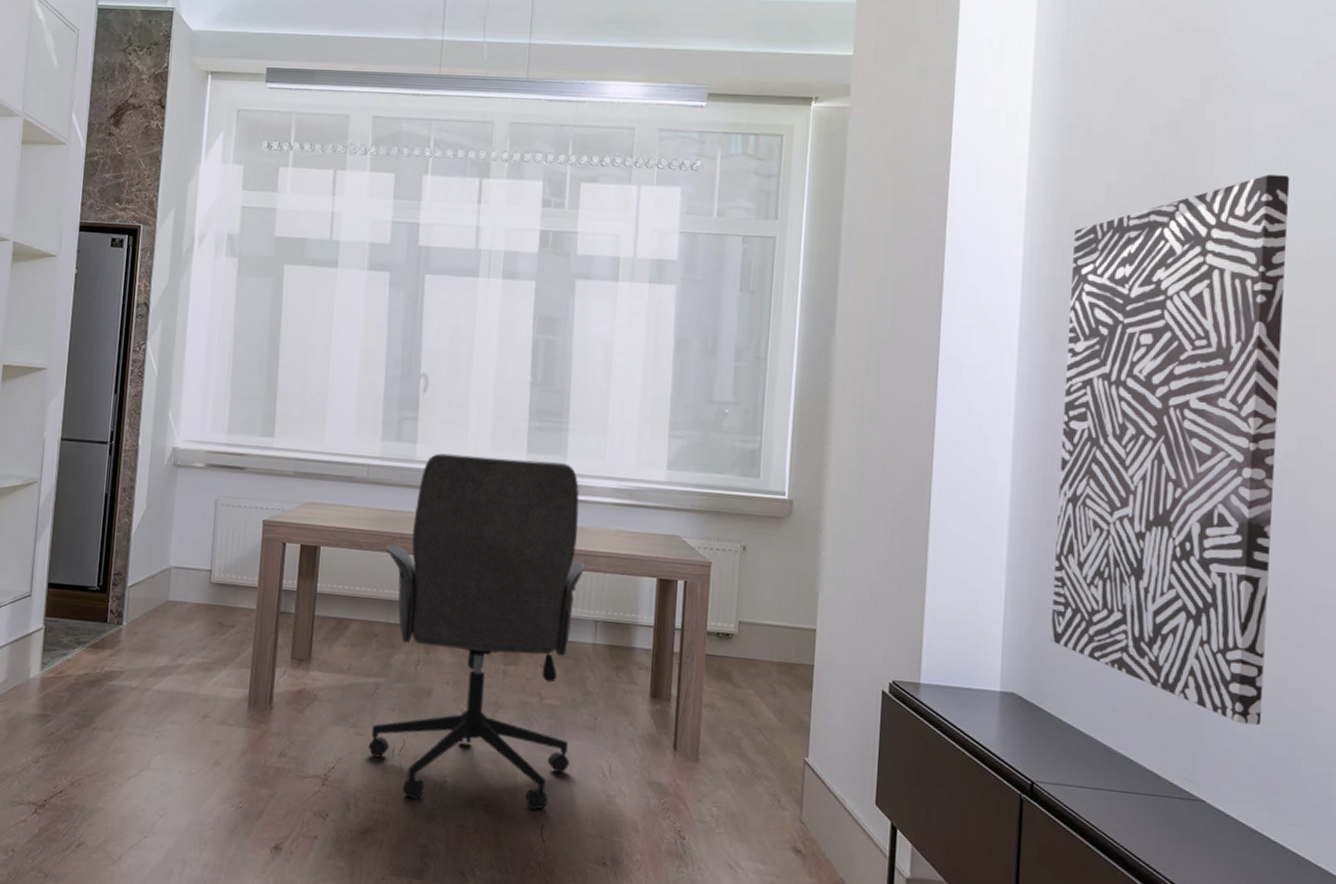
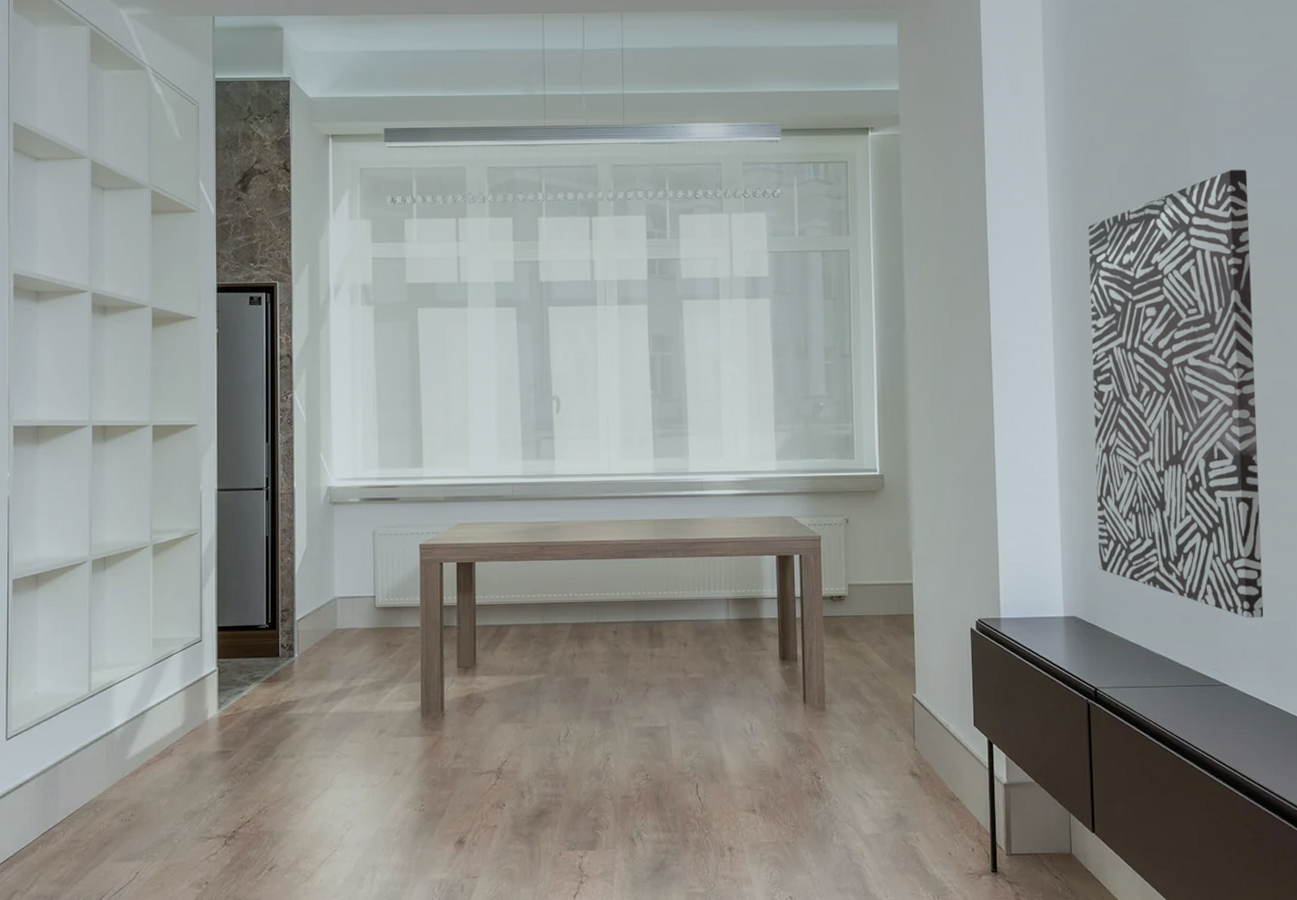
office chair: present [368,453,585,811] -> none [534,464,717,780]

